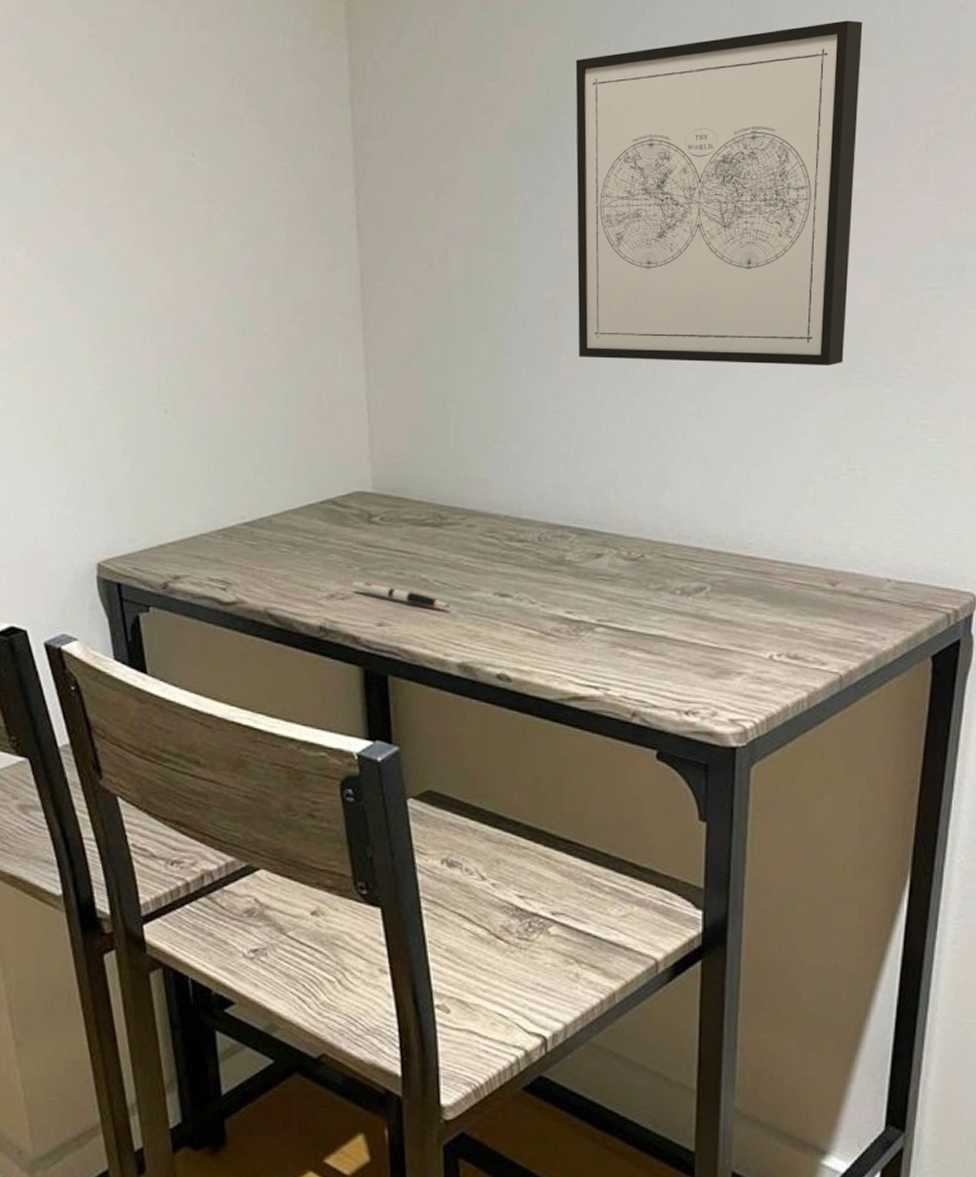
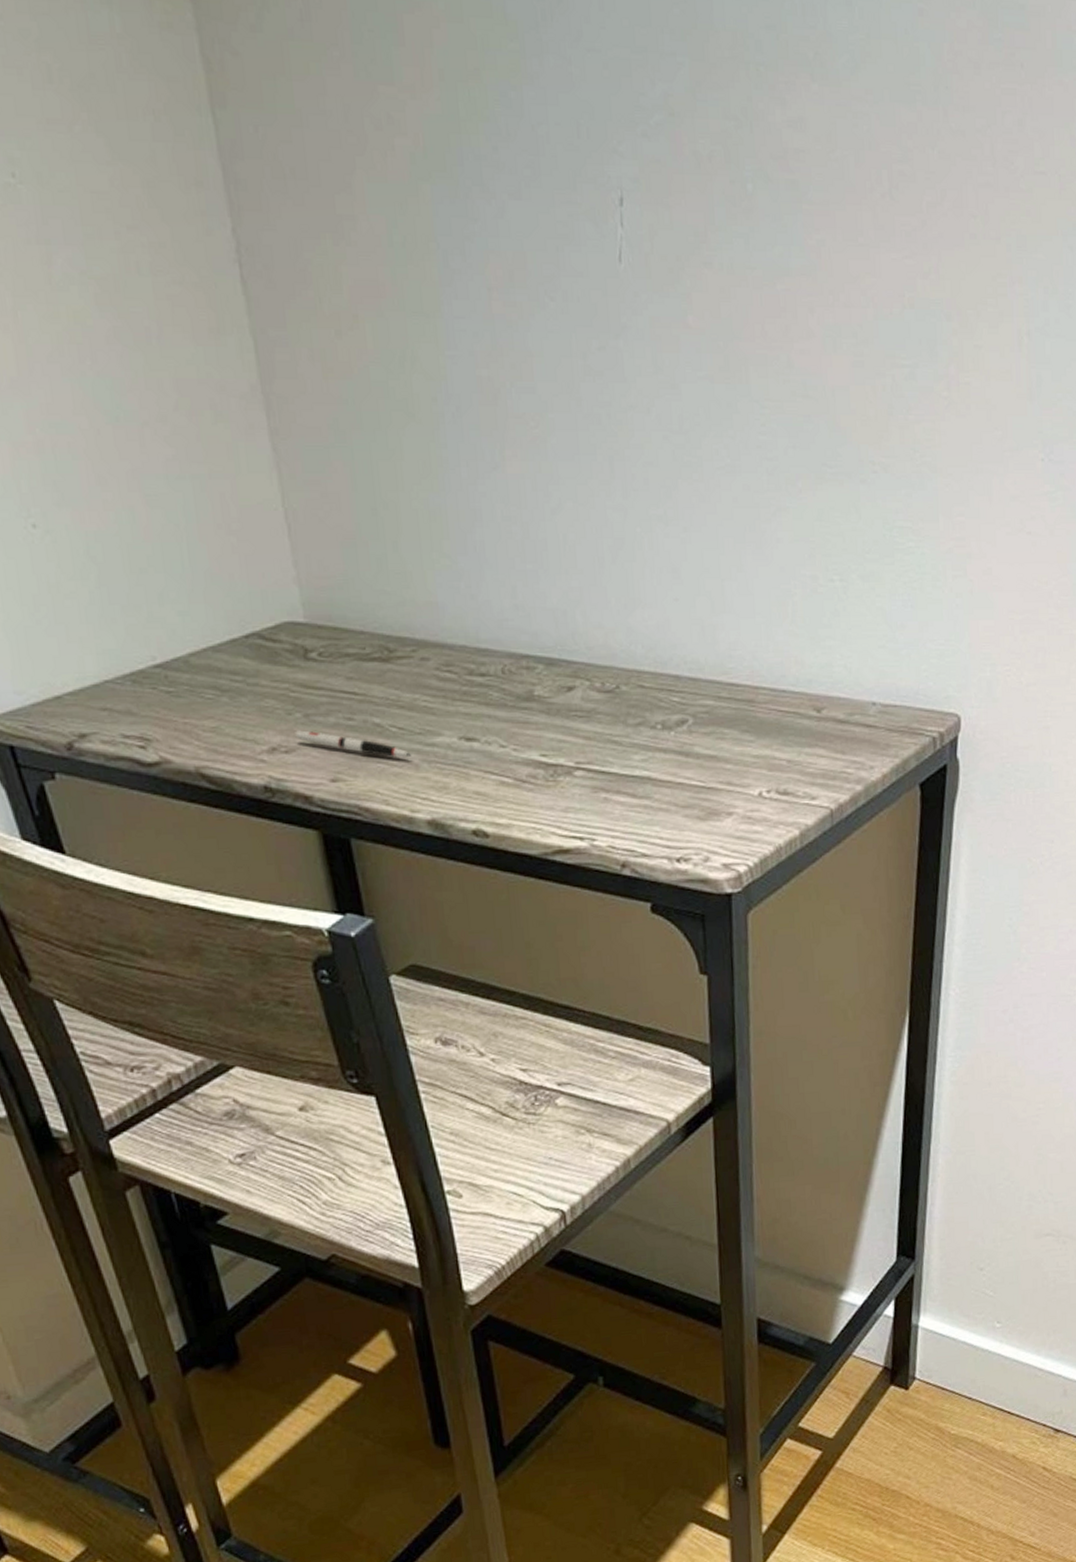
wall art: present [575,20,863,365] -> none [485,22,815,459]

